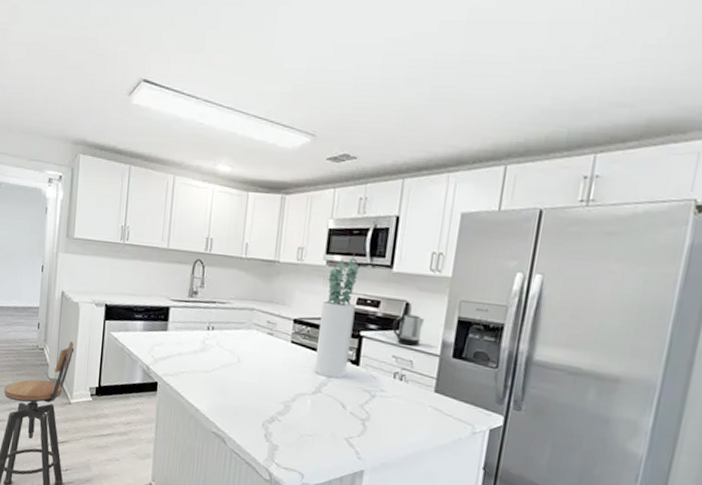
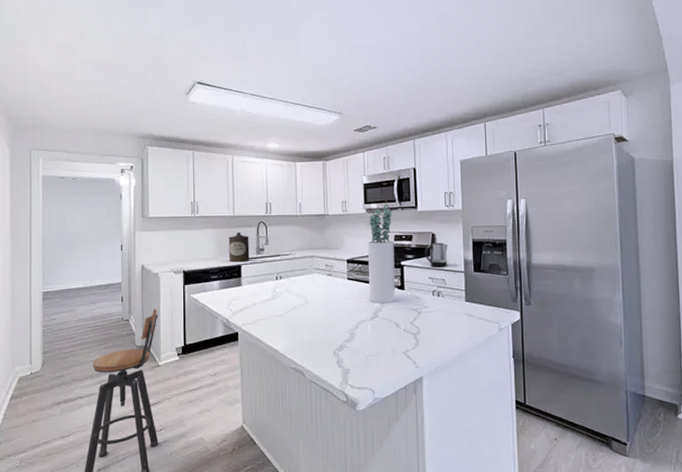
canister: none [156,269,183,305] -> present [228,232,250,263]

